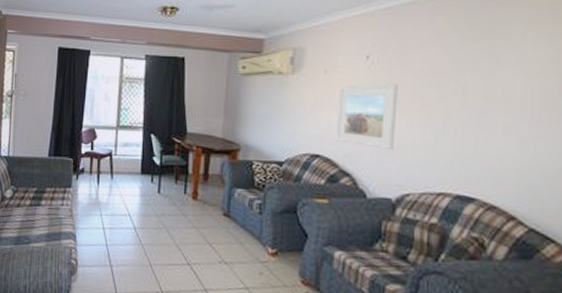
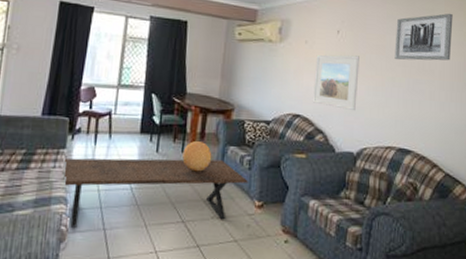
coffee table: none [71,196,260,266] -> present [65,157,249,228]
decorative sphere: none [185,182,217,215] -> present [182,140,212,172]
wall art: none [448,22,541,87] -> present [394,13,453,61]

